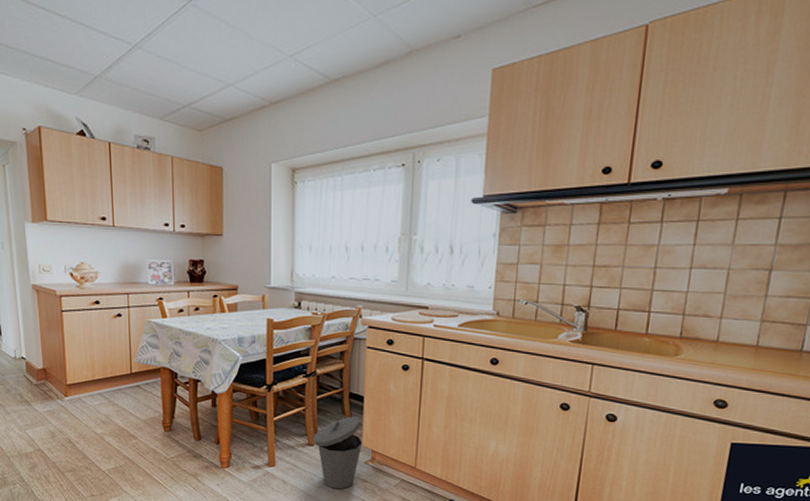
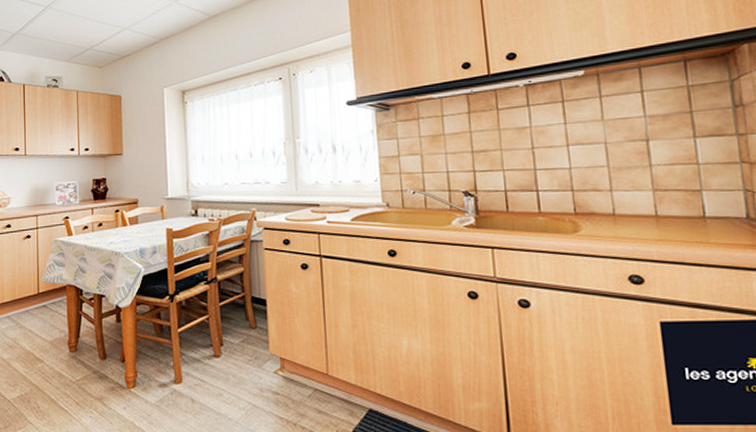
trash can: present [312,416,363,490] -> none [218,322,270,405]

